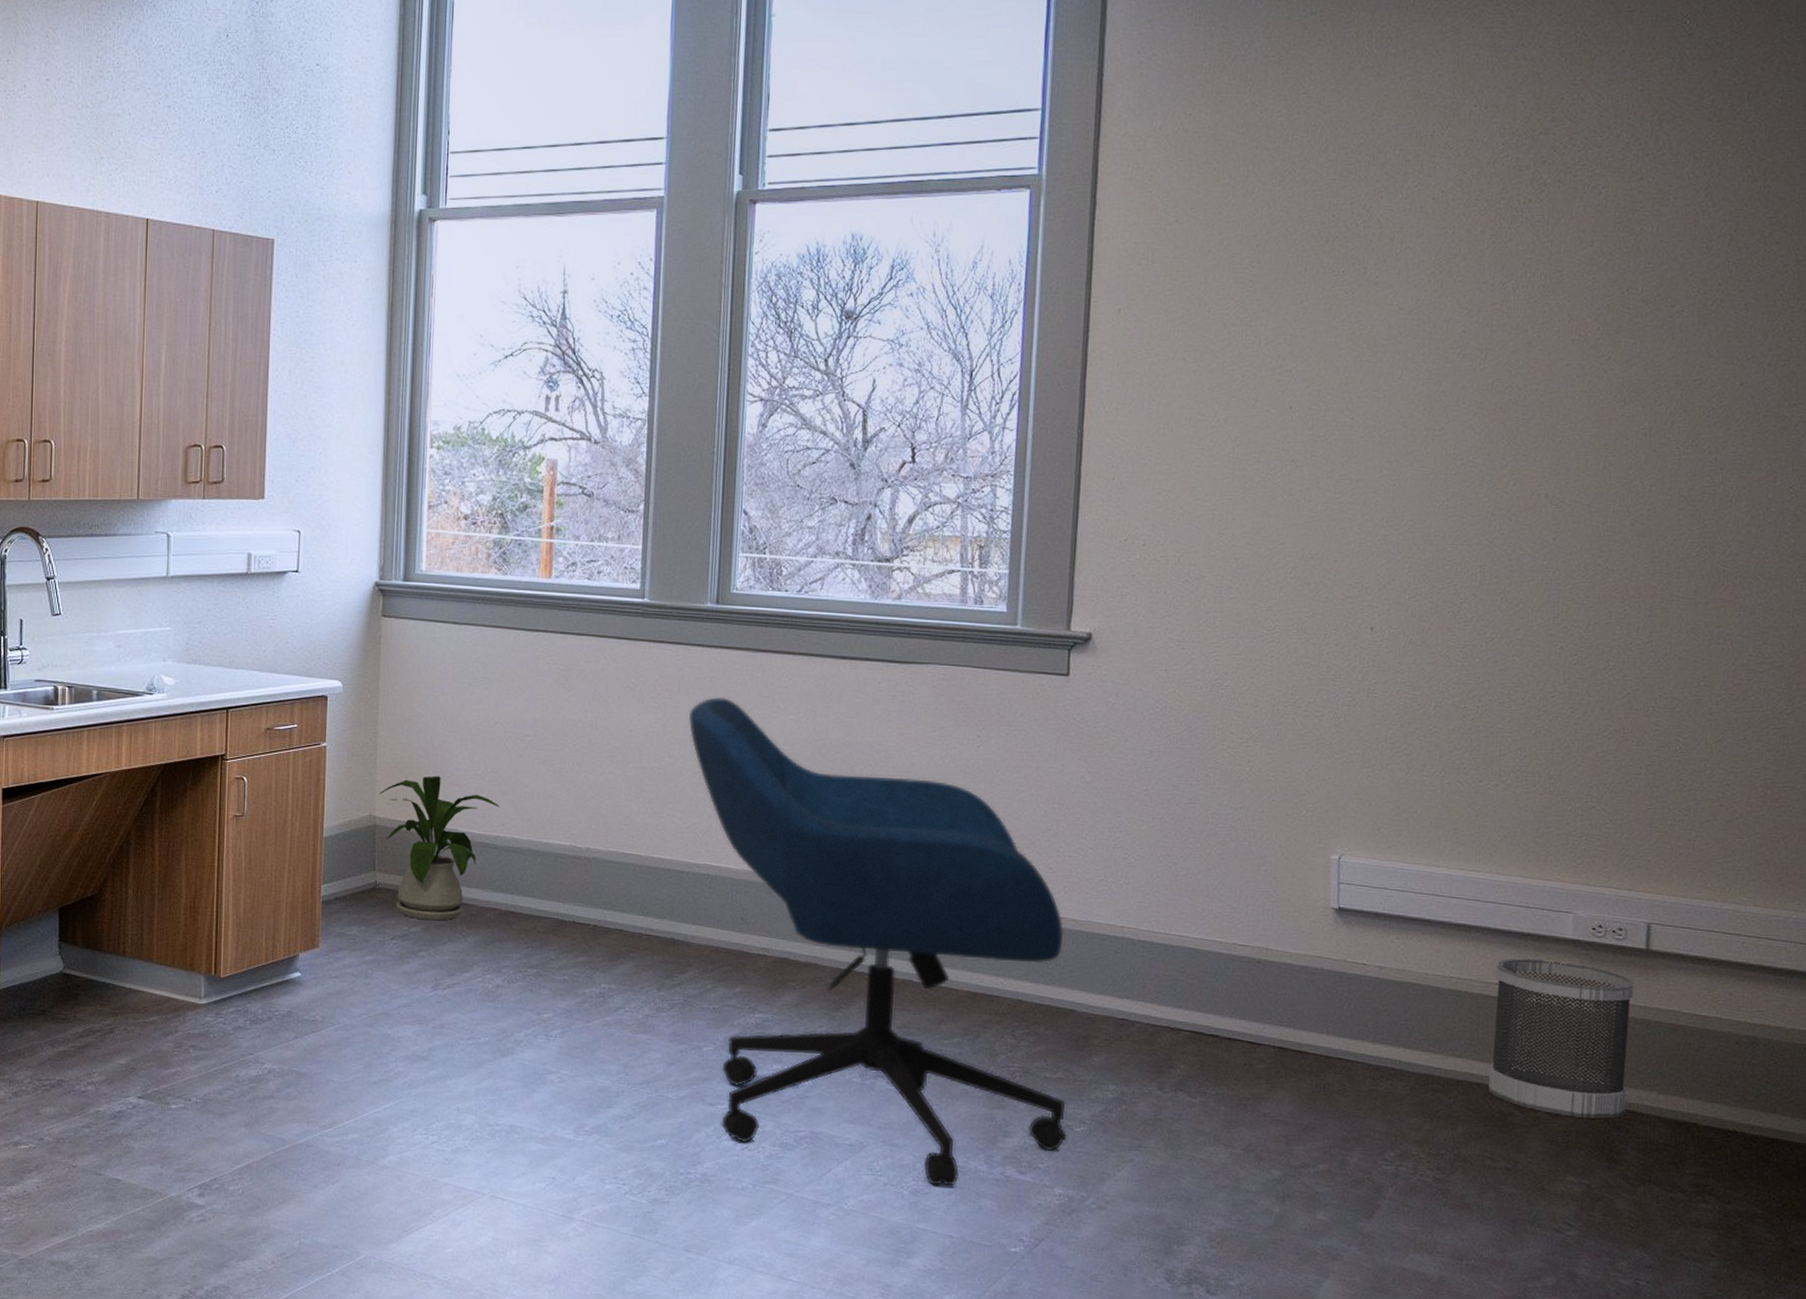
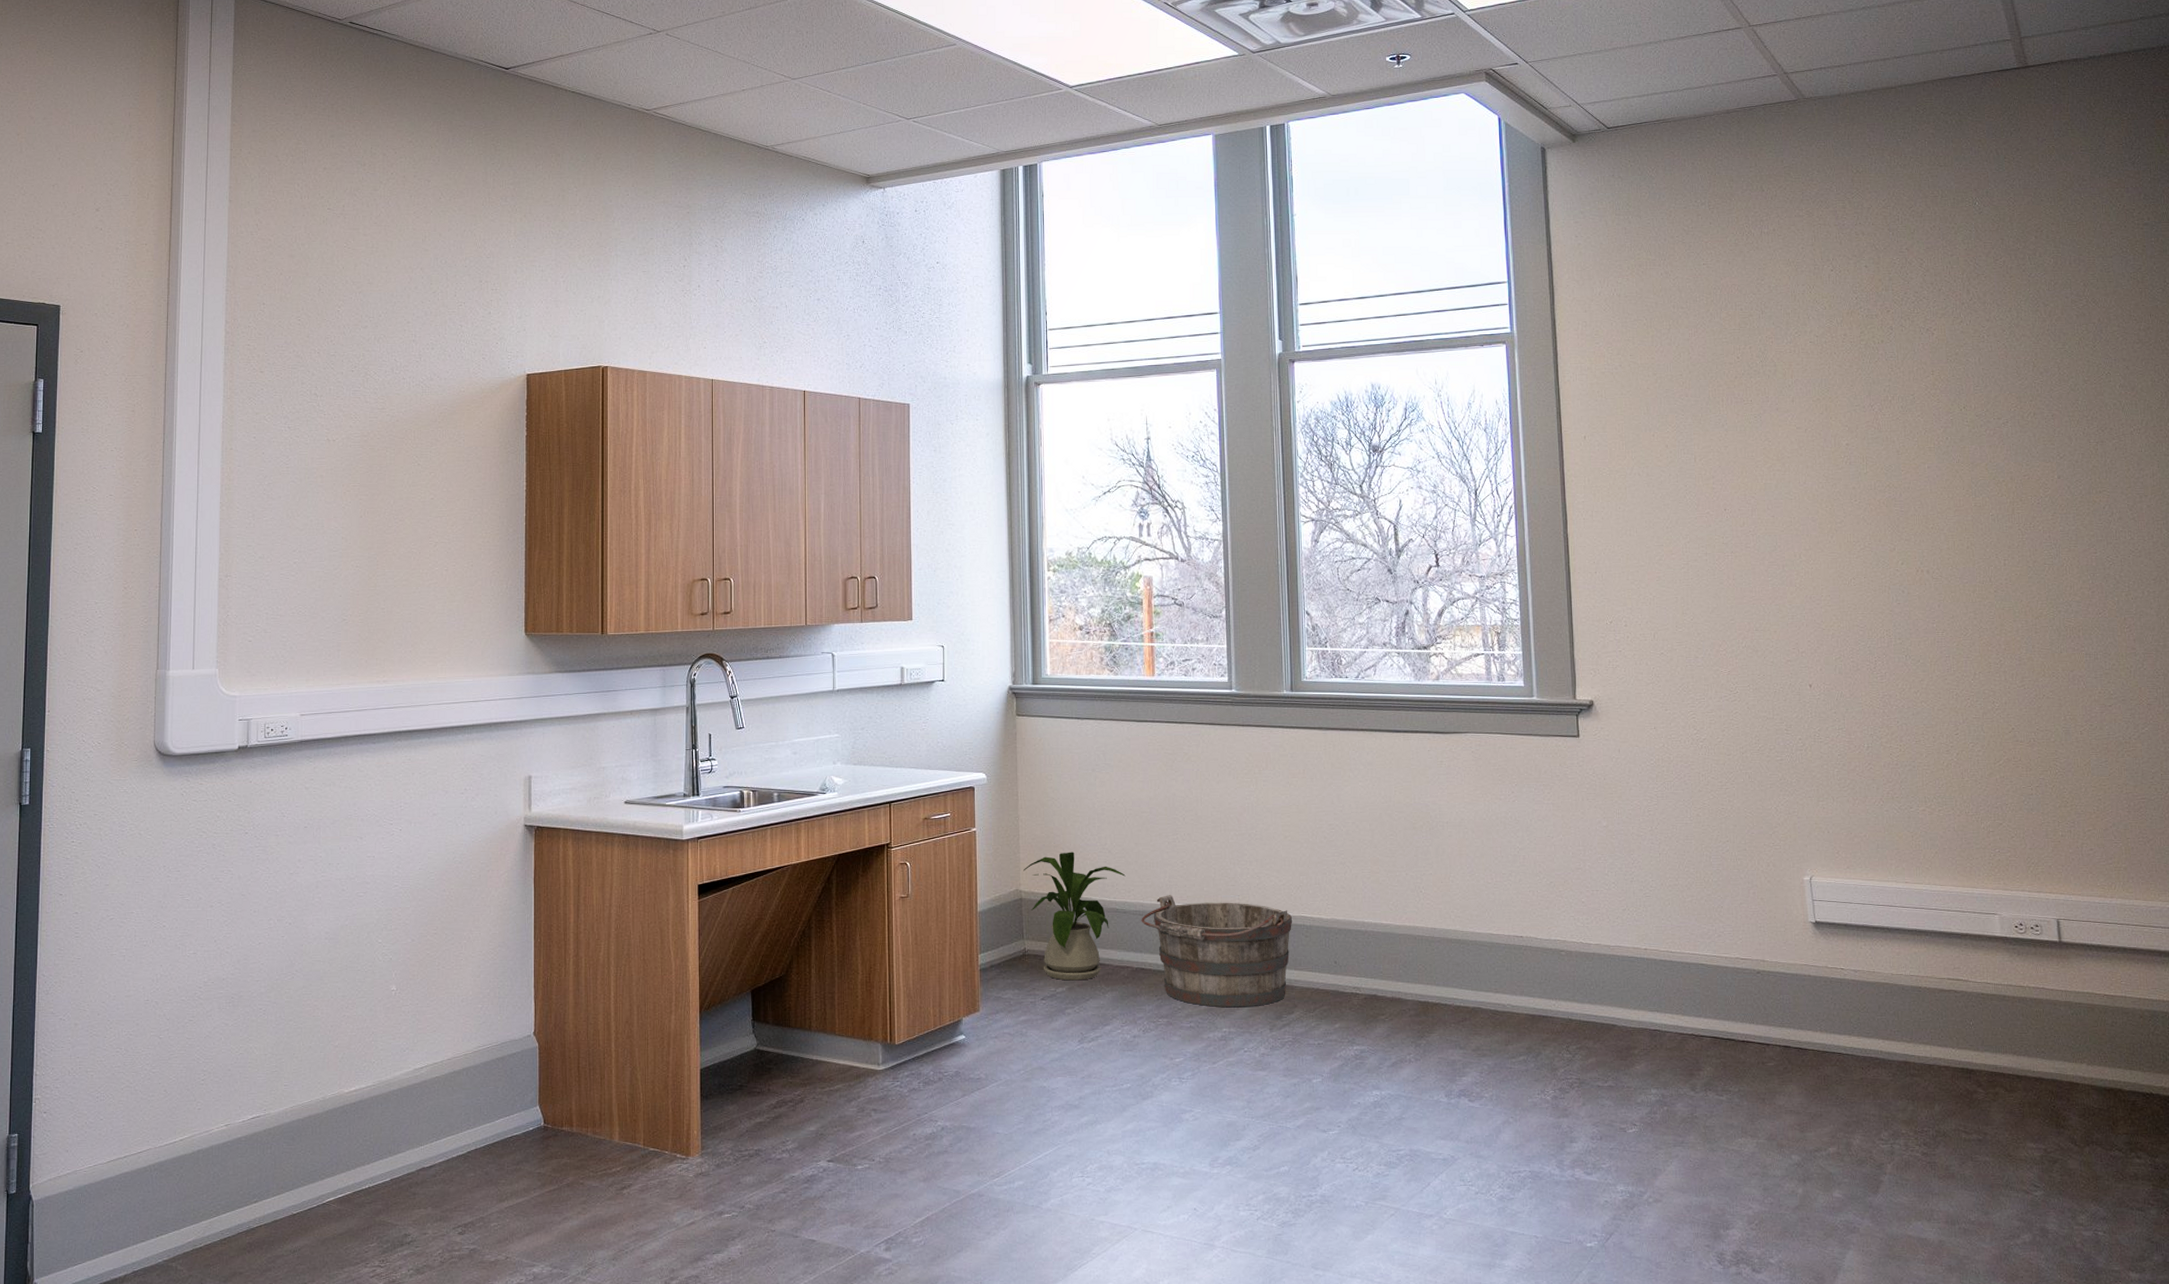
bucket: none [514,831,696,963] -> present [1141,895,1293,1008]
office chair: present [688,697,1068,1186] -> none [1276,770,1622,1191]
wastebasket: present [1488,958,1635,1119] -> none [1946,955,2064,1091]

